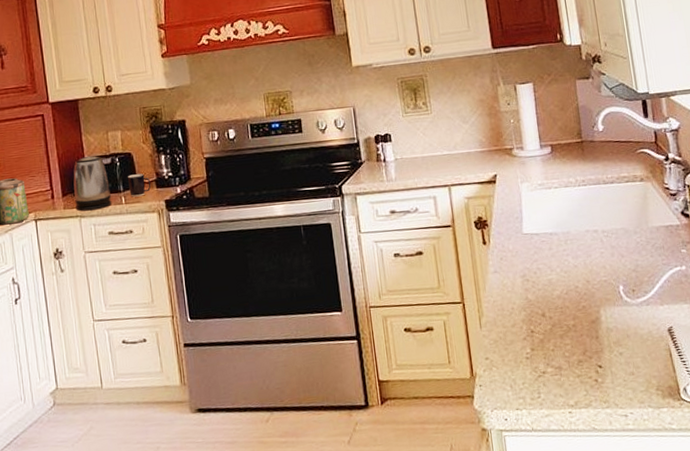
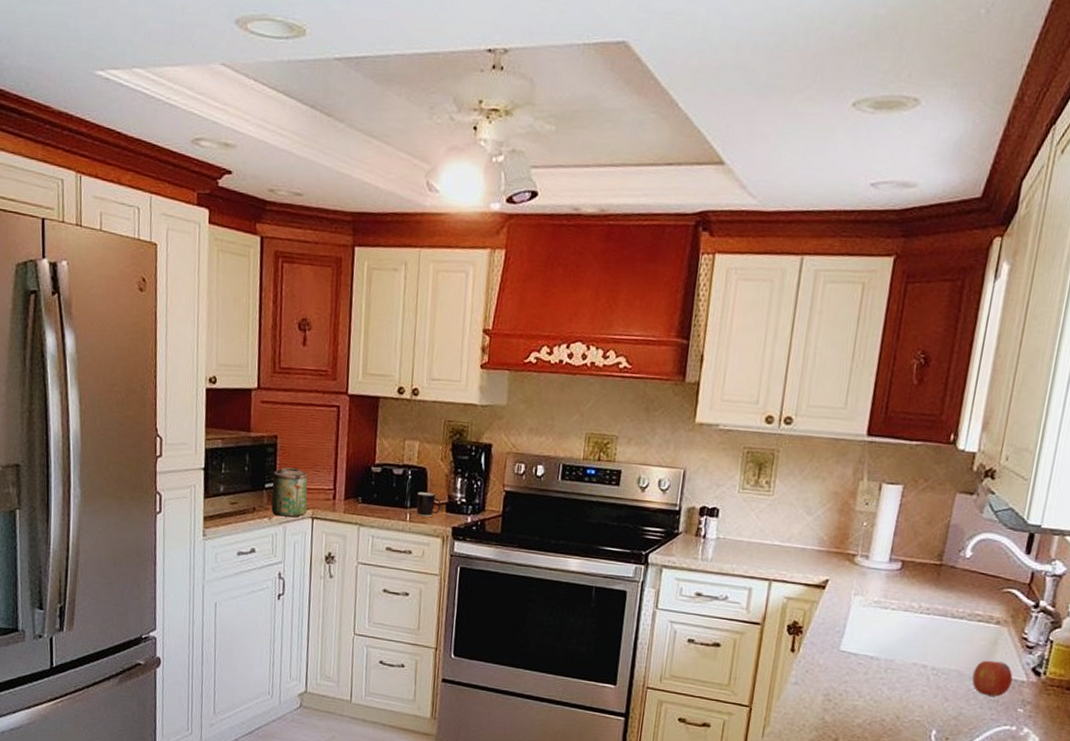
kettle: present [73,155,112,212] -> none [356,461,397,522]
fruit: none [636,212,670,245] -> present [972,660,1013,697]

